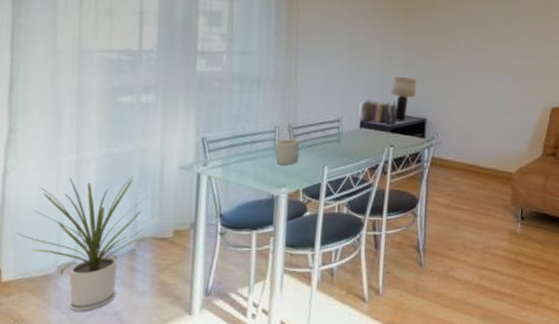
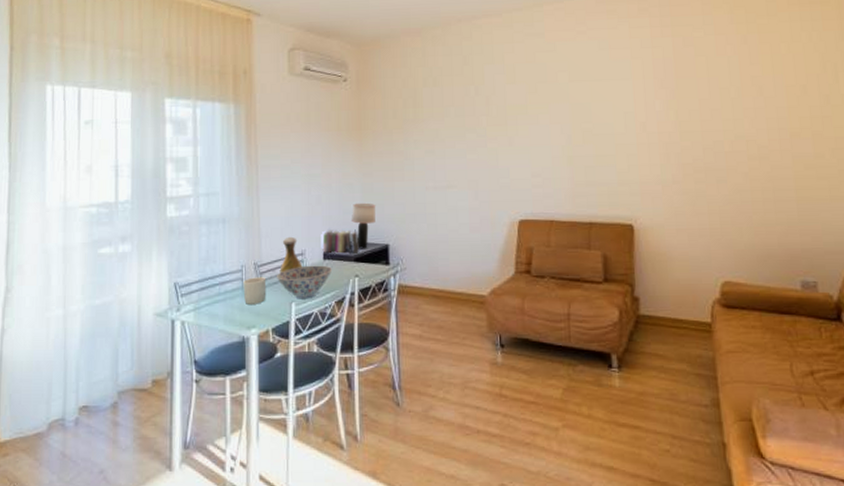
house plant: present [17,175,146,312] -> none [13,326,127,472]
bowl: none [311,132,369,164] -> present [277,265,333,299]
vase: none [314,102,339,138] -> present [279,236,303,274]

